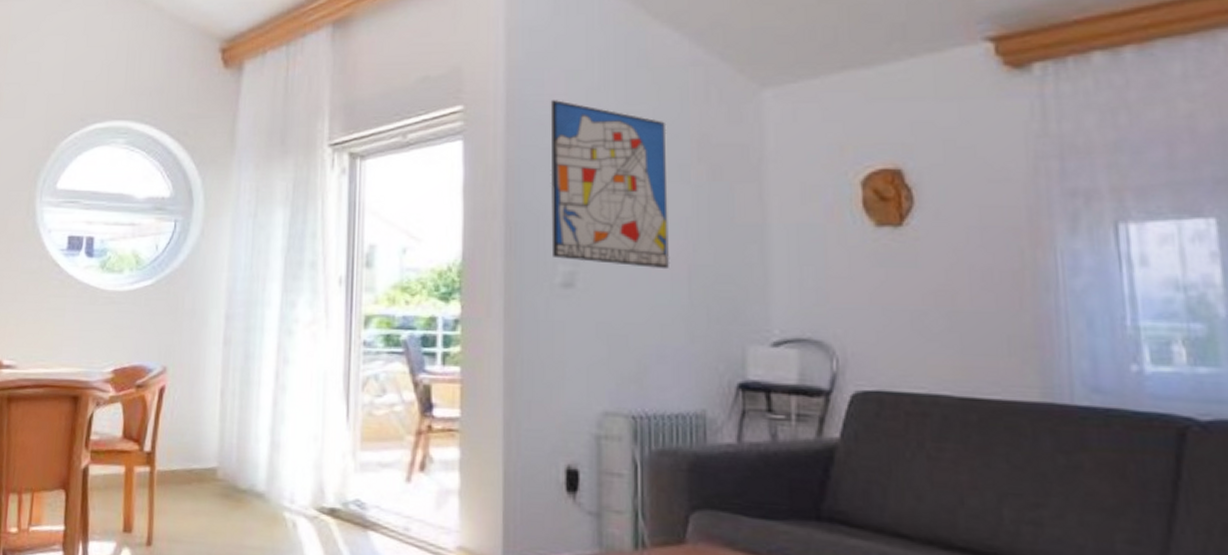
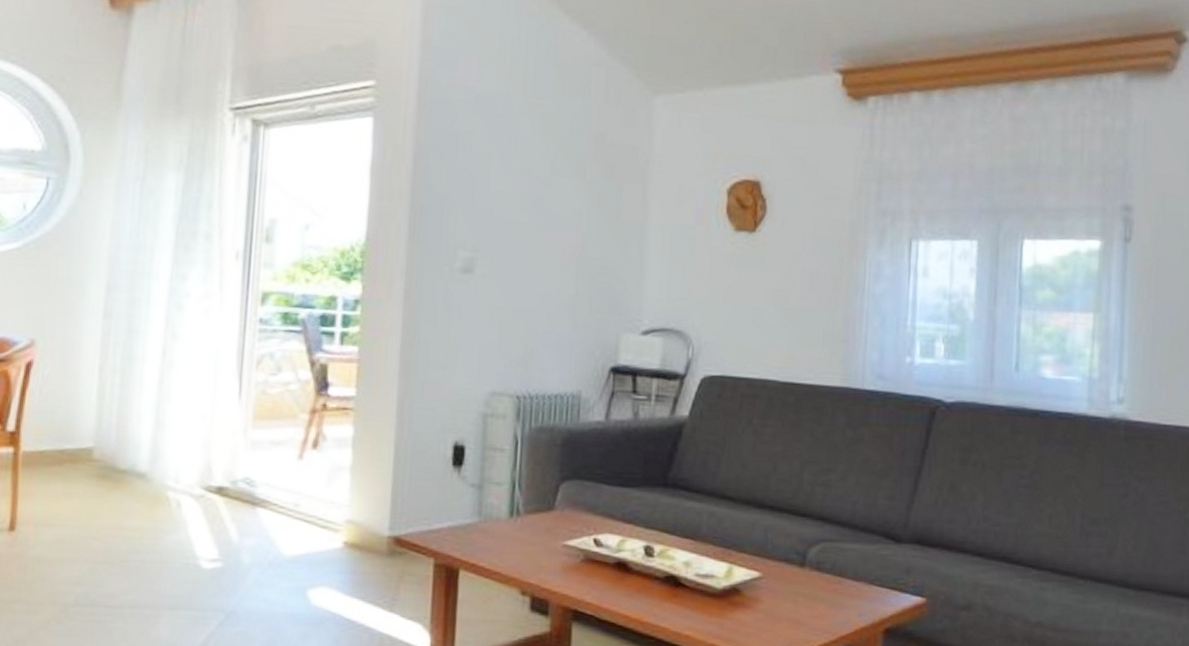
wall art: present [550,100,670,270] -> none [453,85,569,260]

